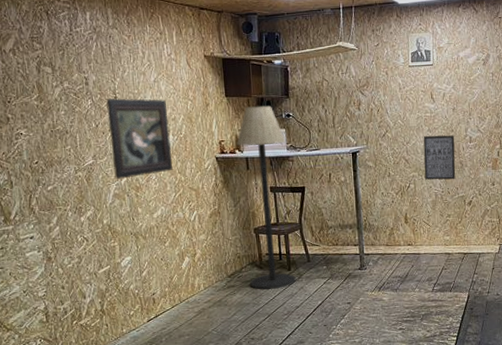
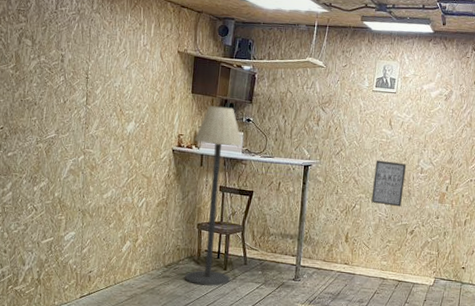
framed painting: present [106,97,173,180] -> none [73,78,134,157]

